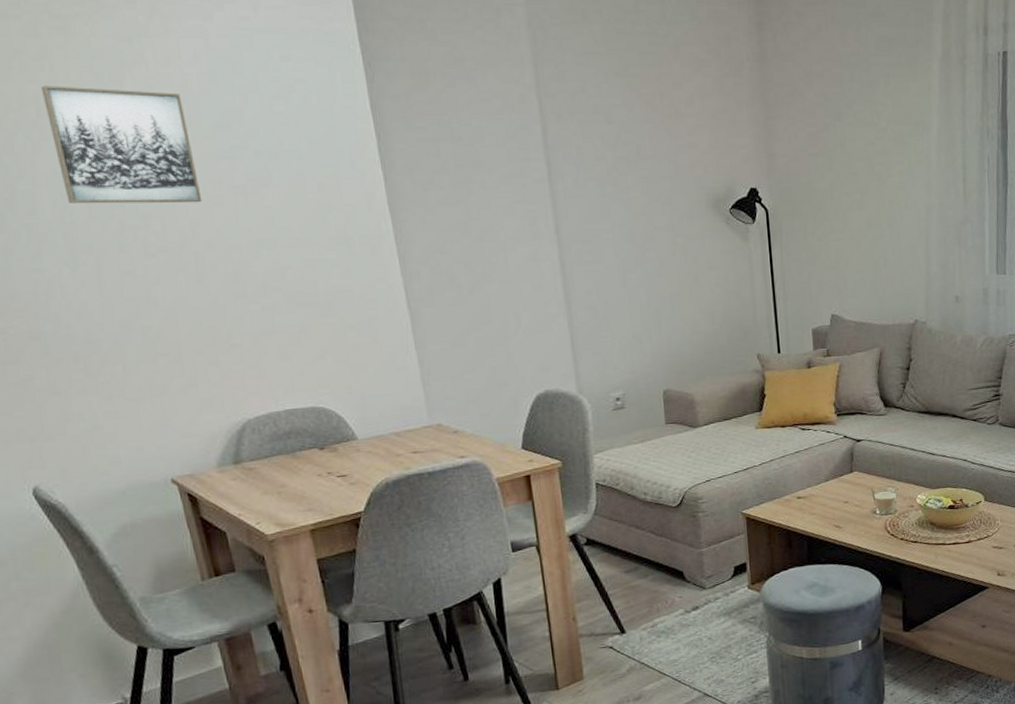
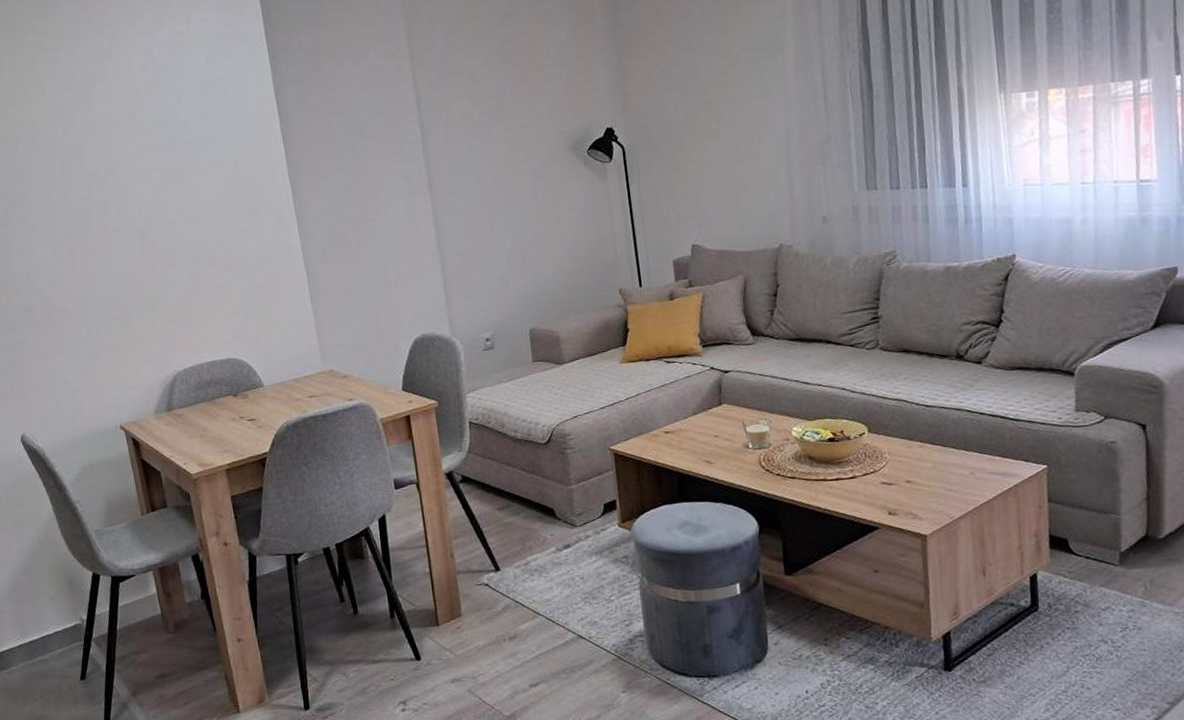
wall art: present [40,86,202,204] -> none [35,99,147,198]

